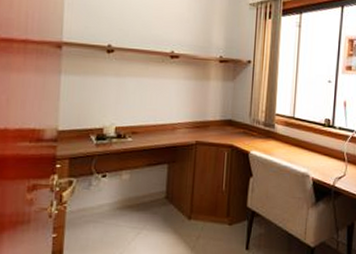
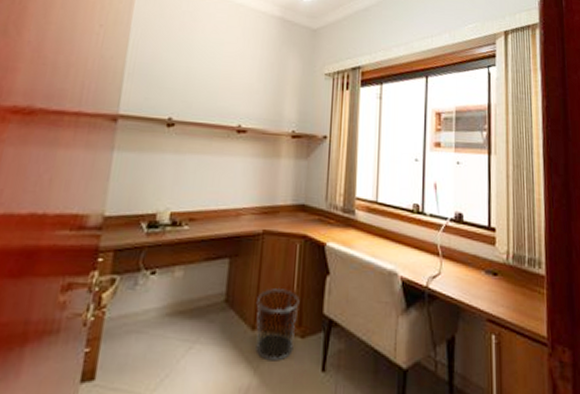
waste bin: none [192,187,228,243] -> present [255,287,300,362]

